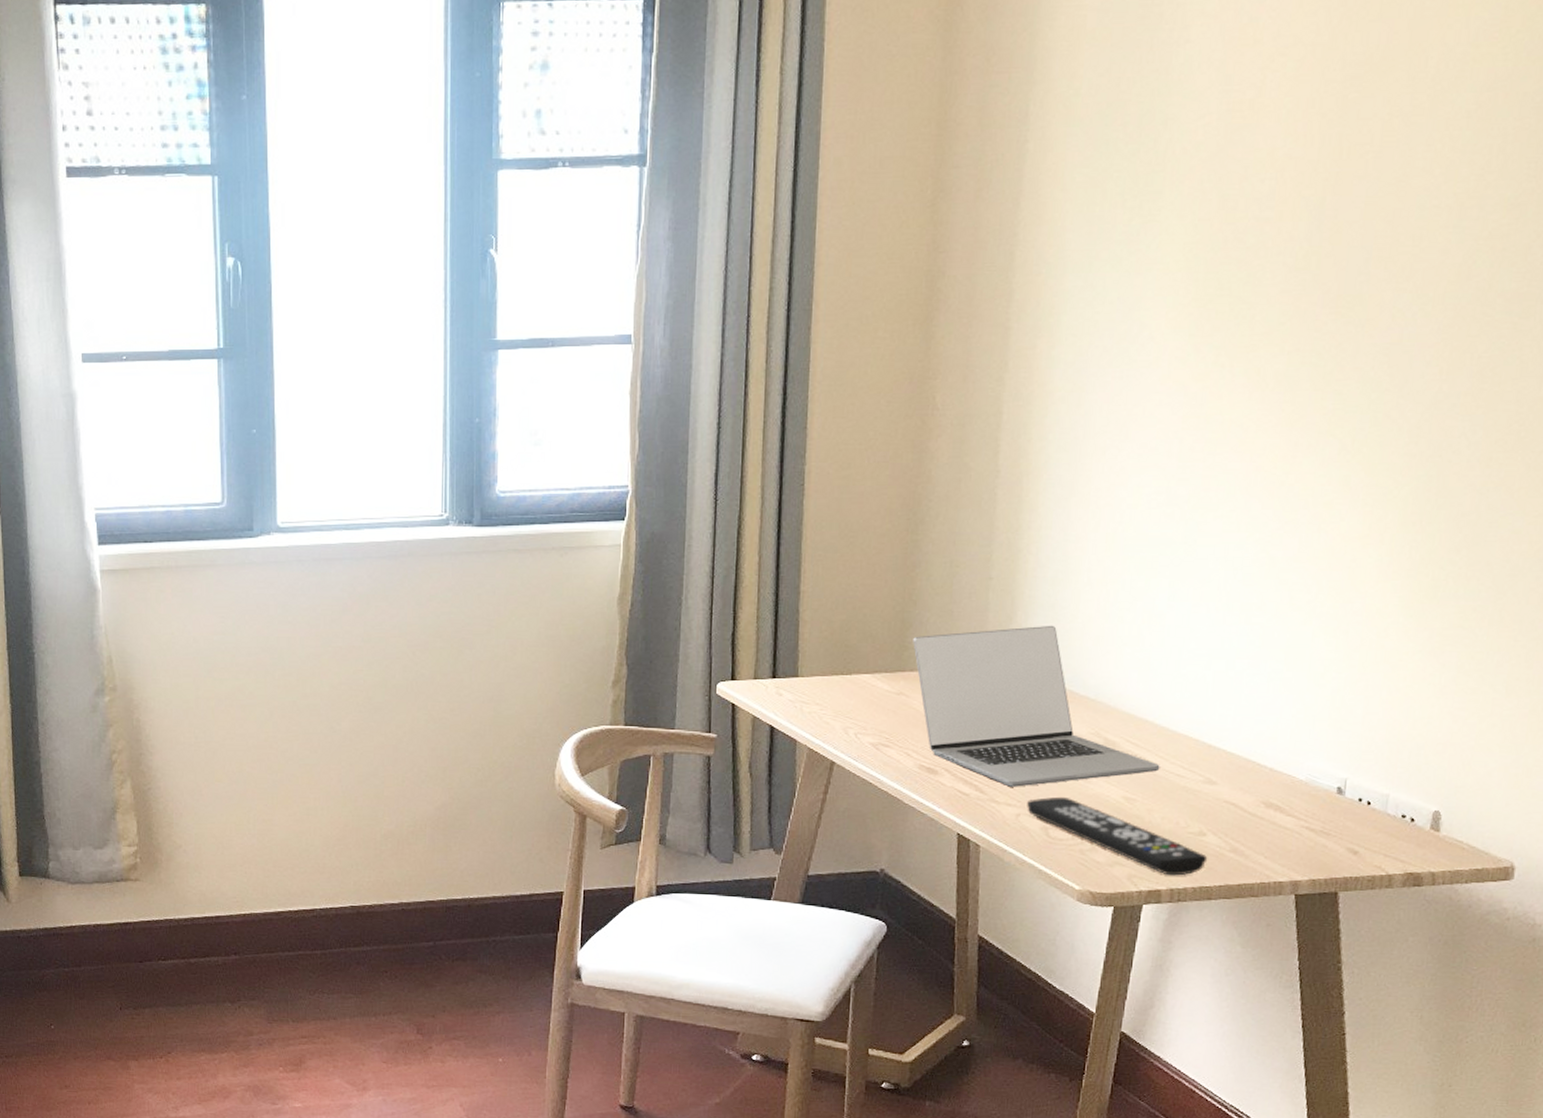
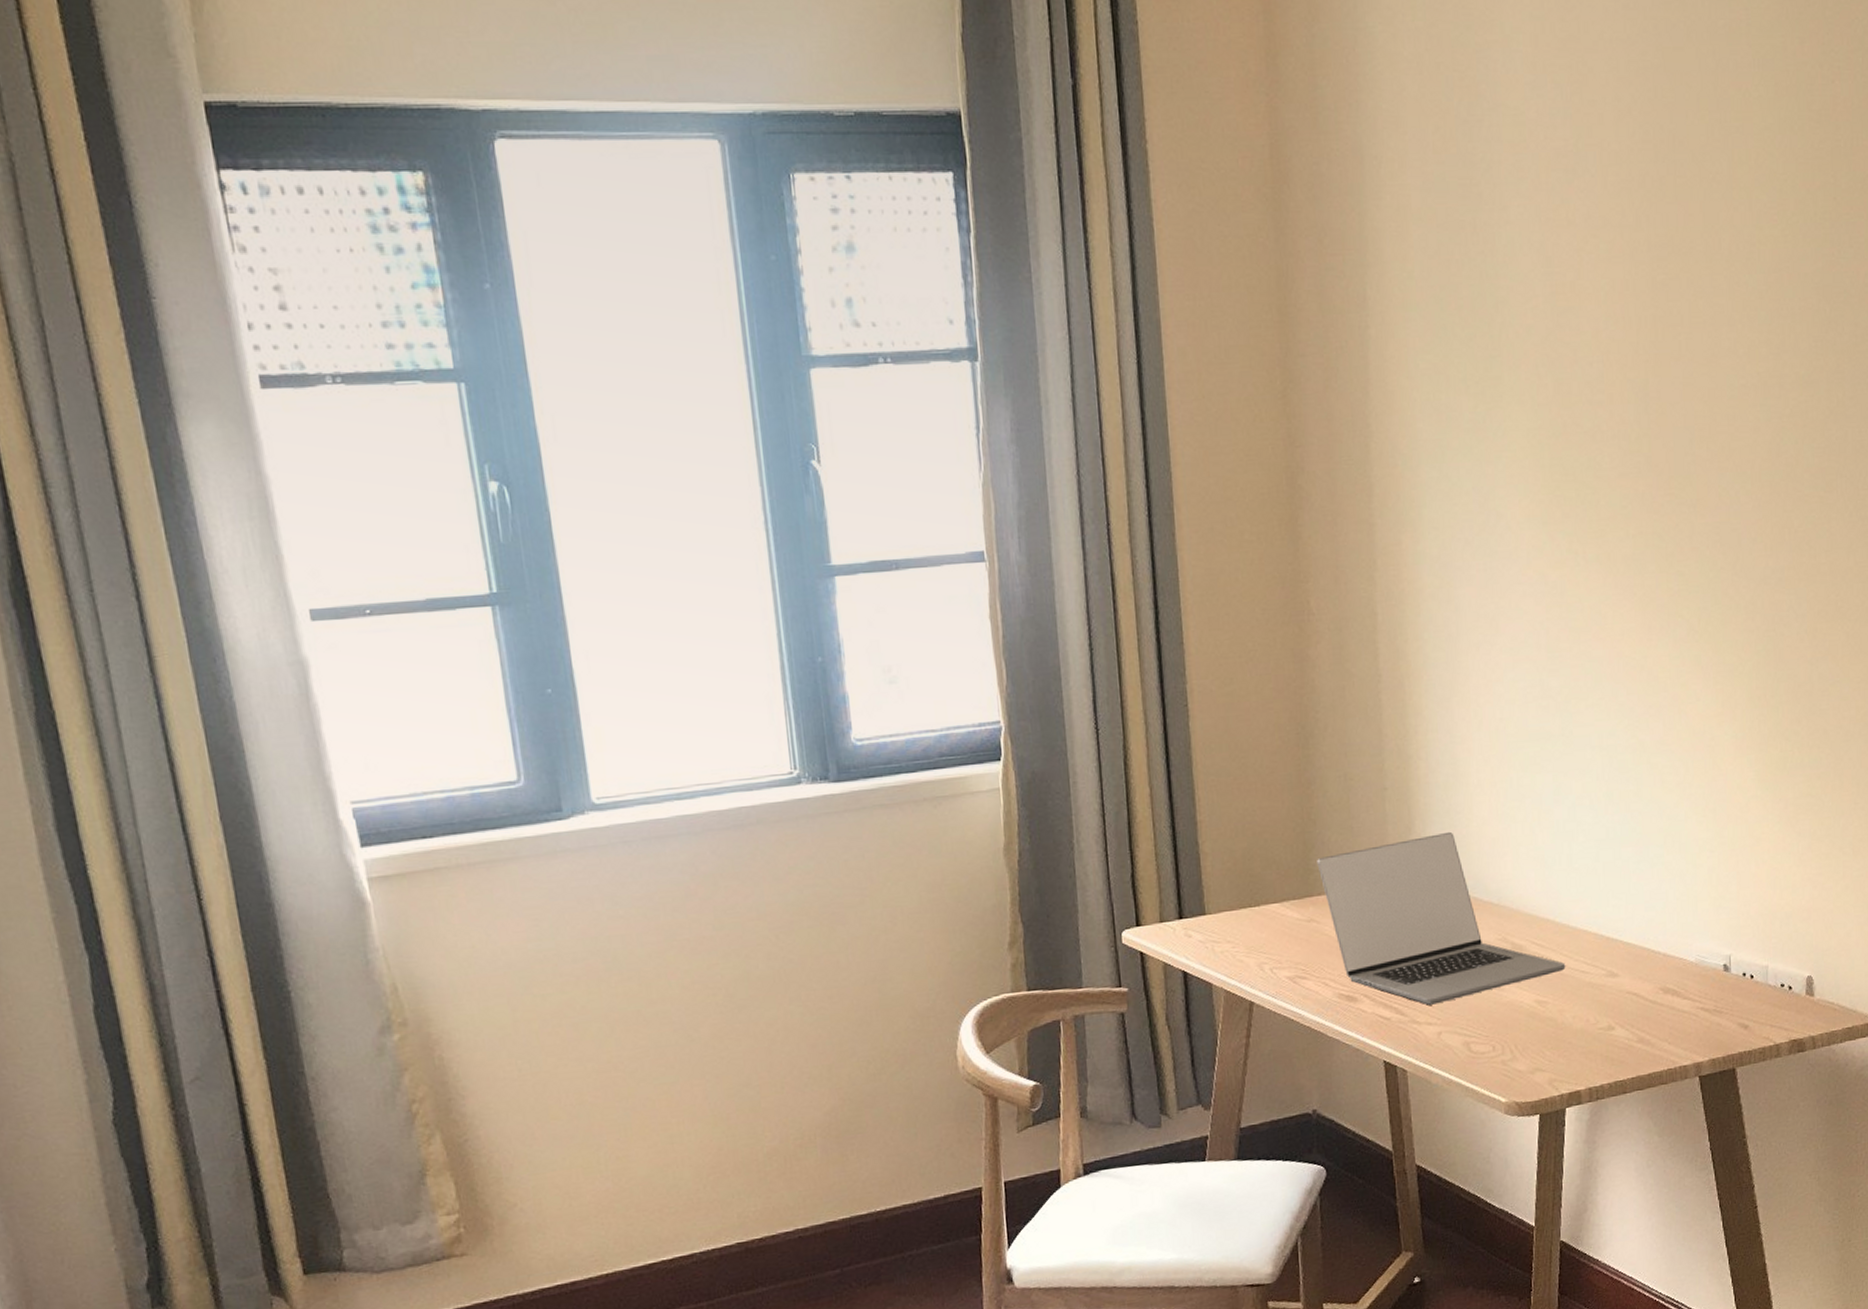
remote control: present [1027,796,1208,876] -> none [1447,1008,1619,1075]

